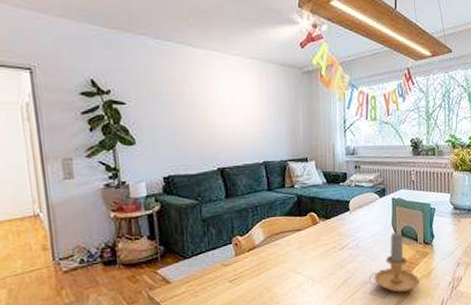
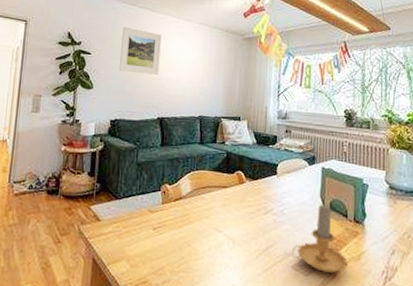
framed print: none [160,67,212,122] -> present [118,26,162,75]

